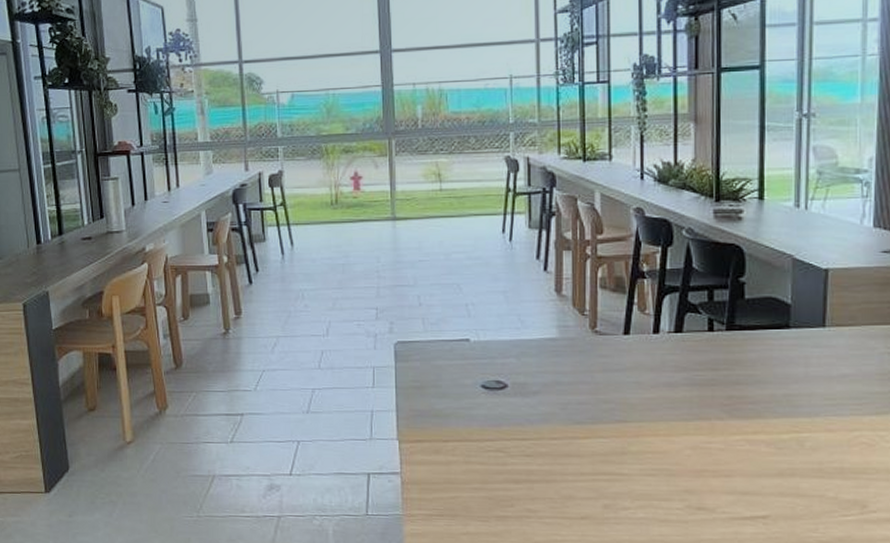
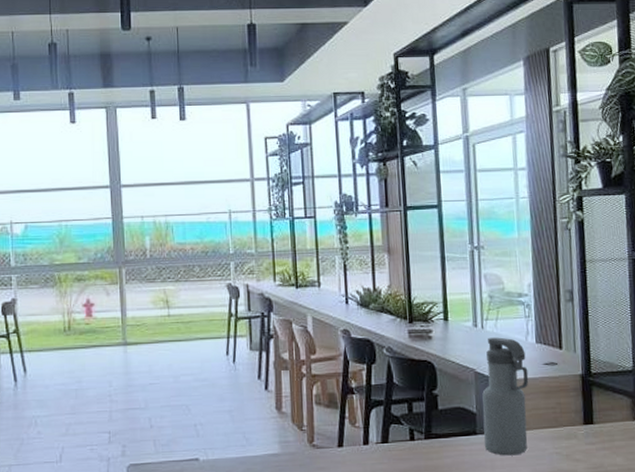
water bottle: none [798,219,861,353] -> present [482,337,529,456]

